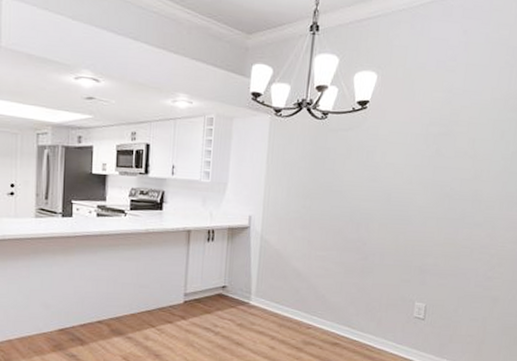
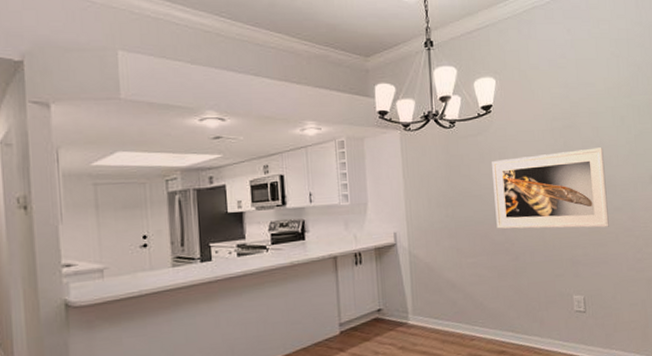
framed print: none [351,158,476,241] -> present [492,147,609,229]

